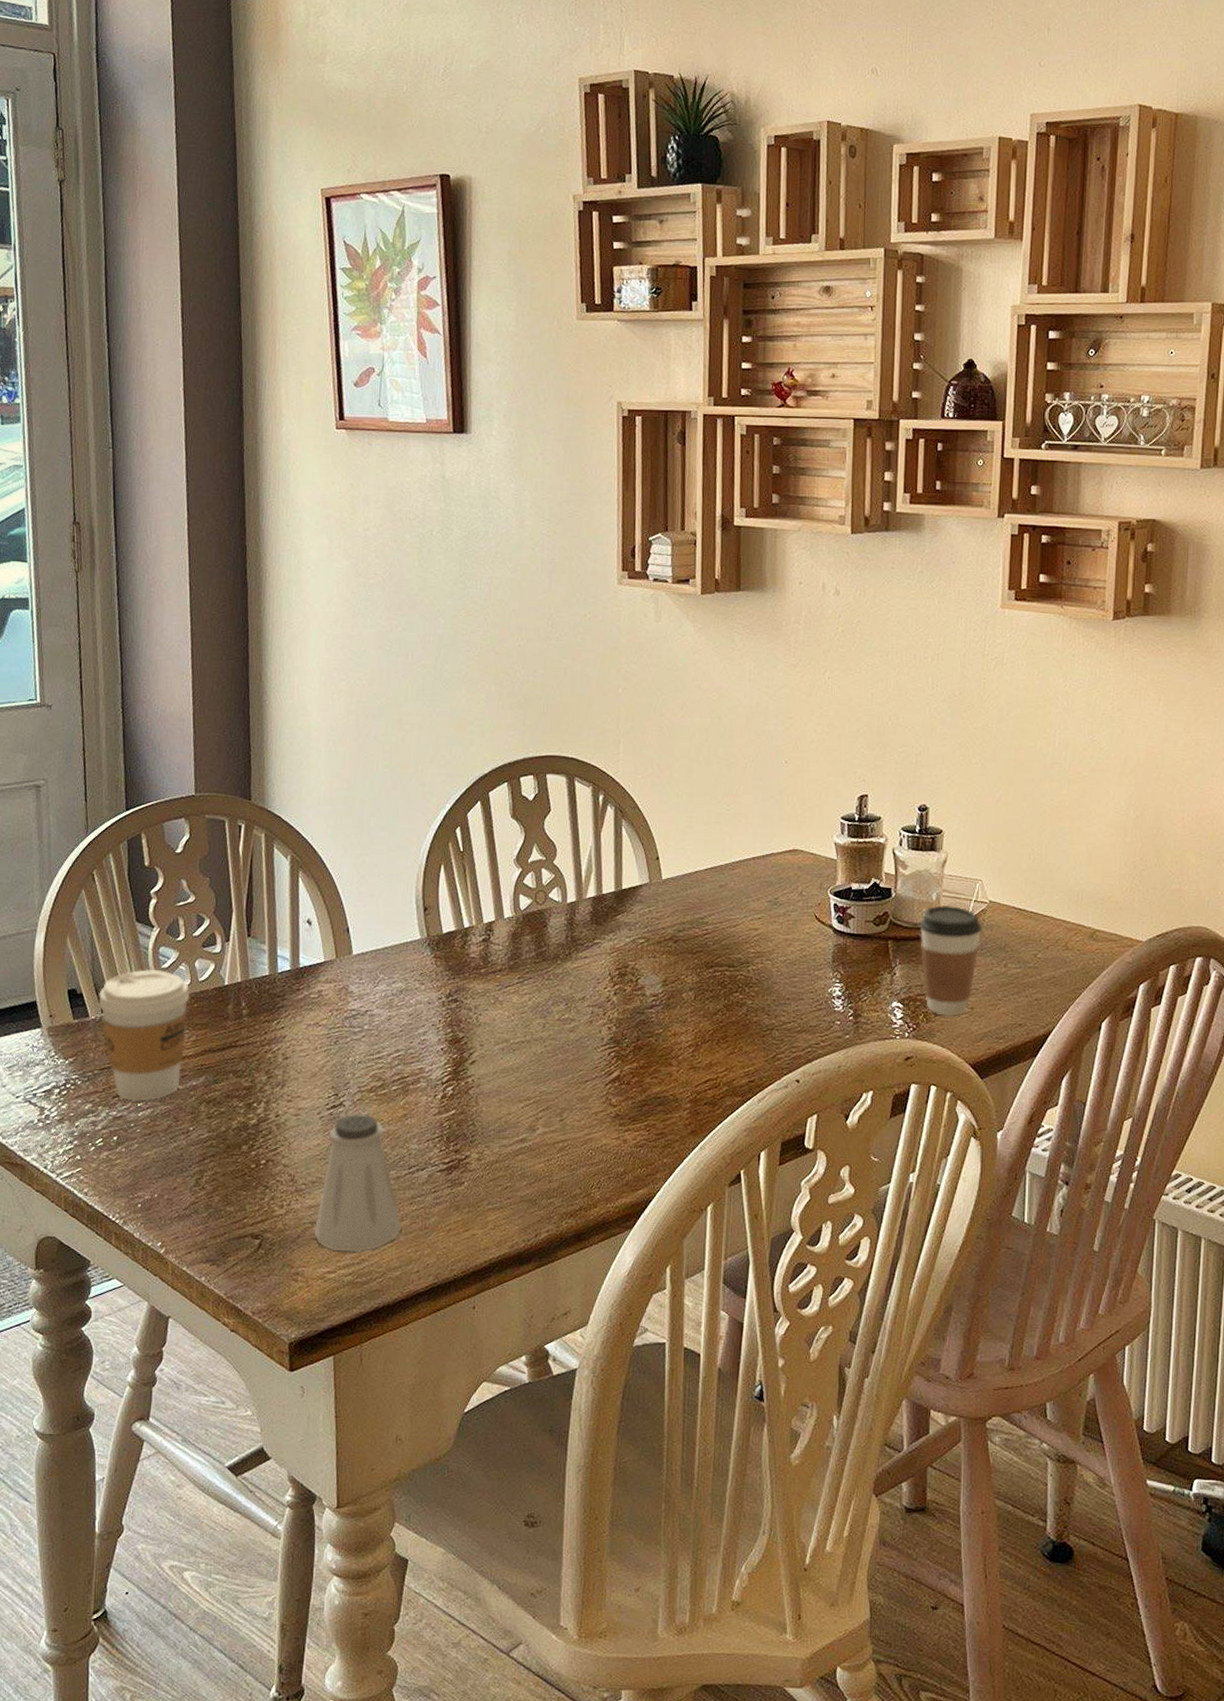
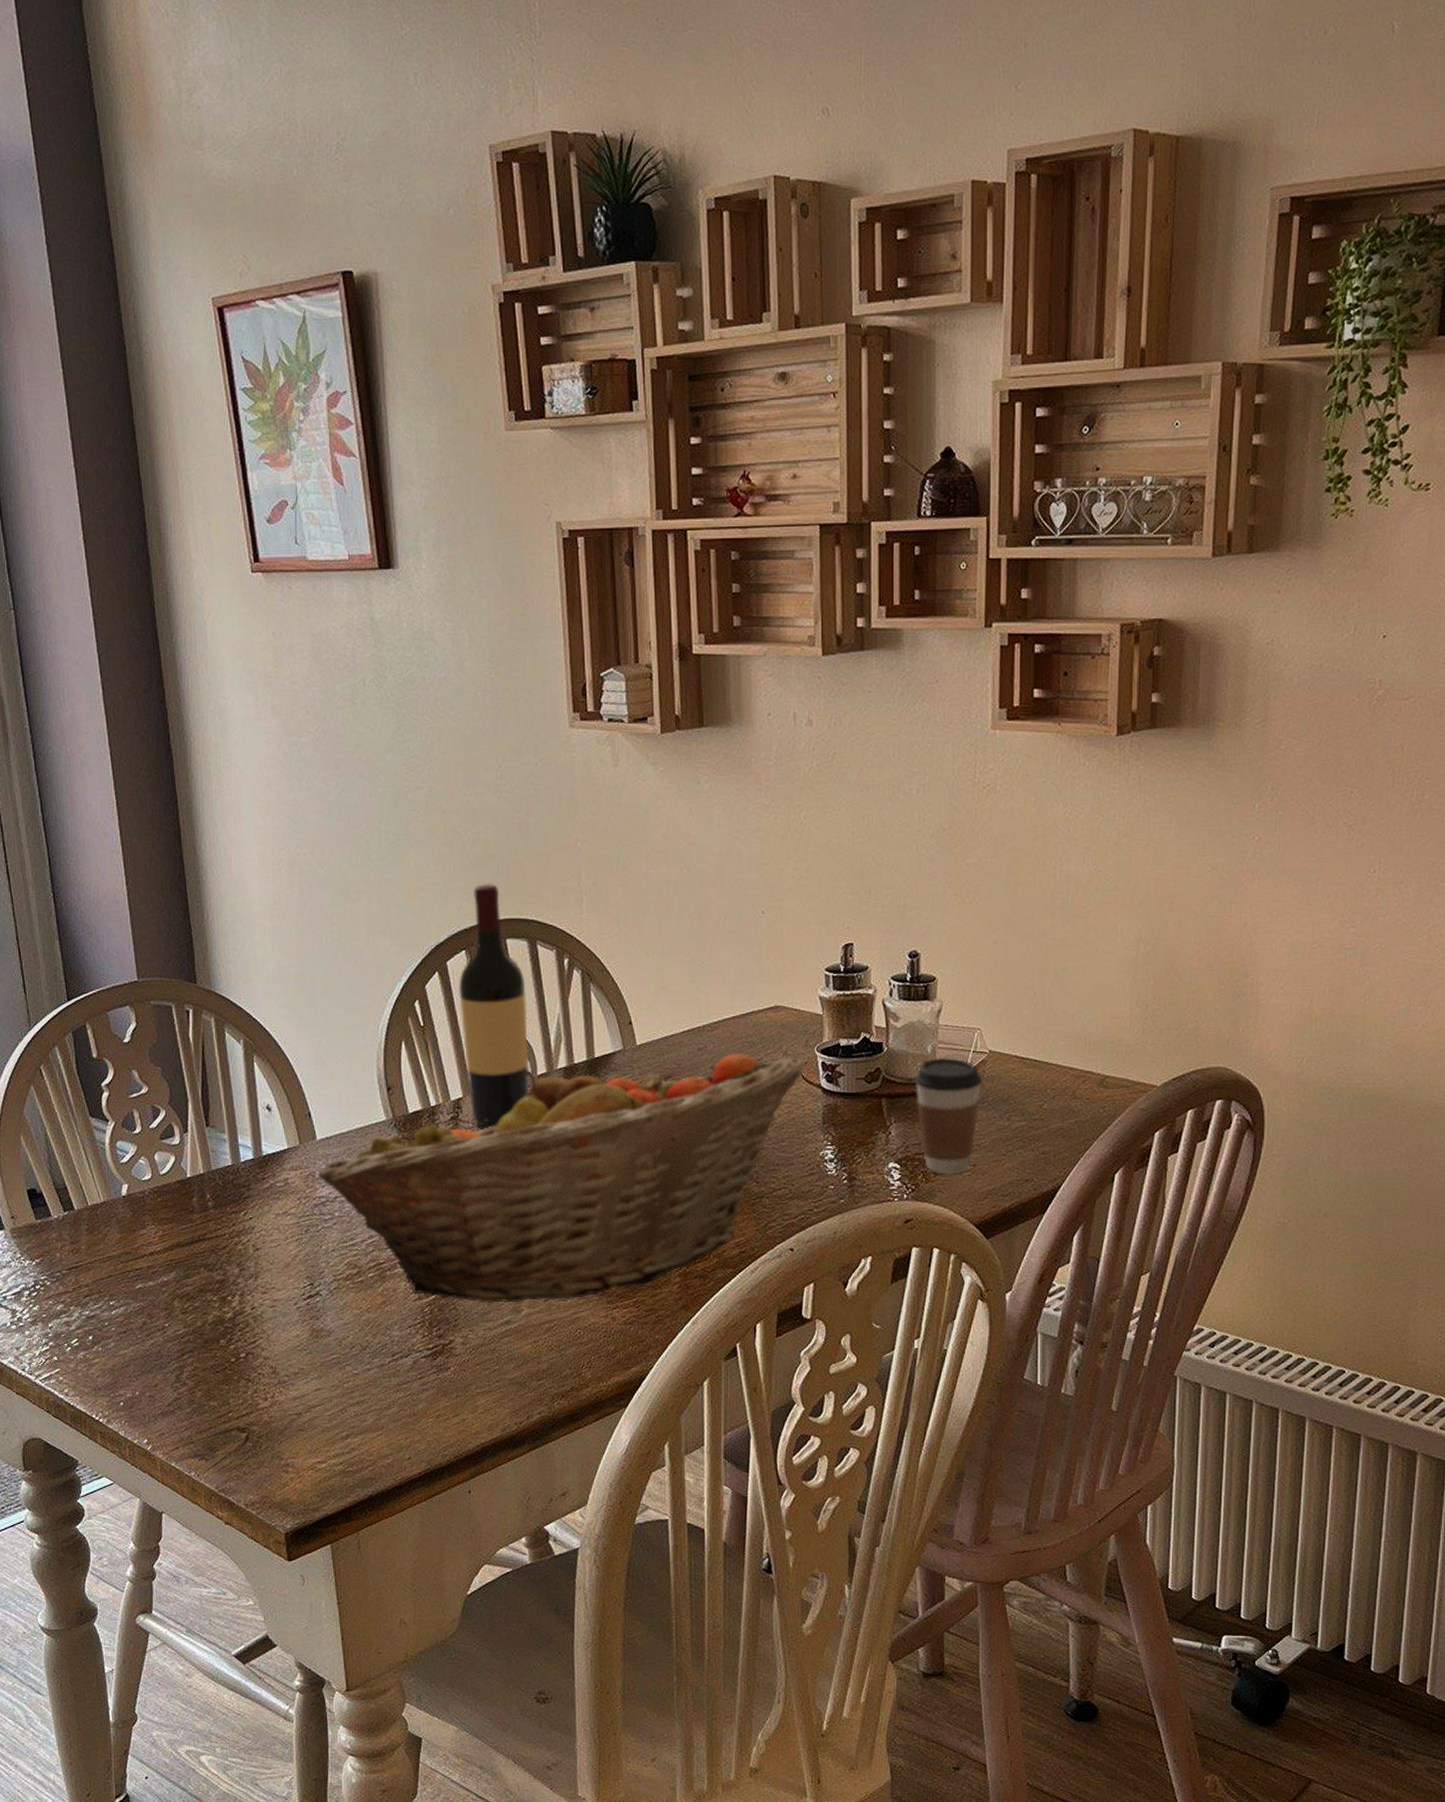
coffee cup: present [98,969,190,1101] -> none [59,1165,153,1299]
saltshaker: present [315,1114,402,1252] -> none [301,1303,390,1442]
fruit basket: none [351,891,817,1121] -> present [318,1052,804,1303]
wine bottle: none [498,721,562,951] -> present [458,883,529,1128]

